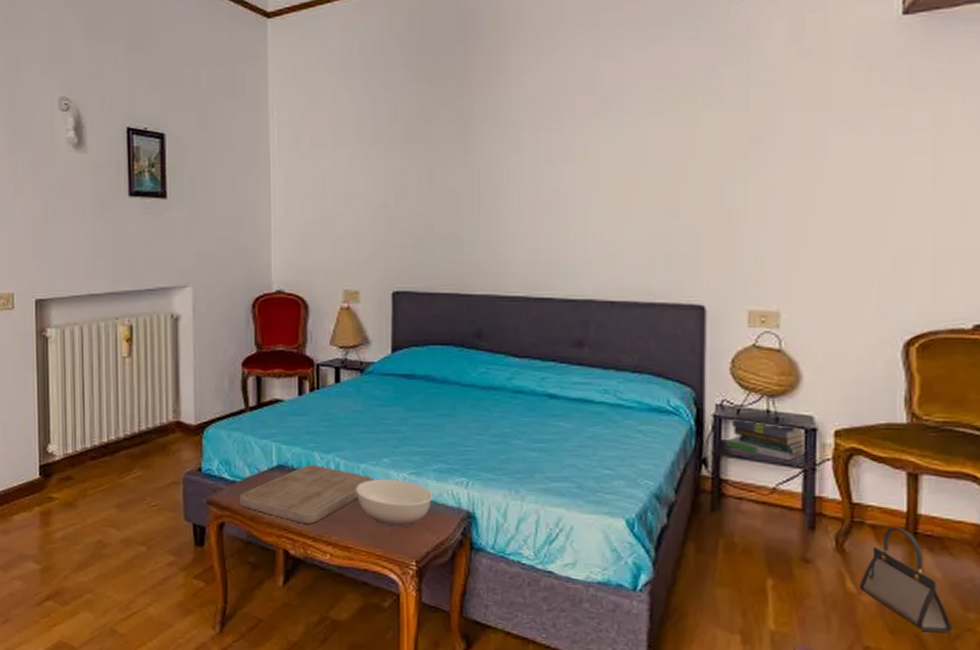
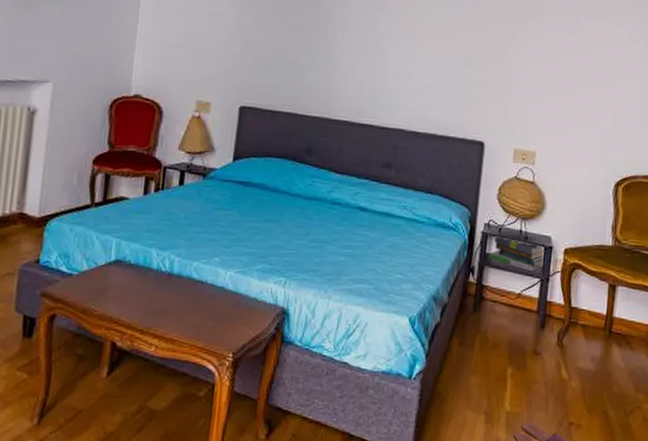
cutting board: present [240,464,375,524] -> none [73,260,205,317]
bowl: present [356,479,433,528] -> none [186,276,255,322]
handbag: present [859,527,953,633] -> none [570,326,628,410]

